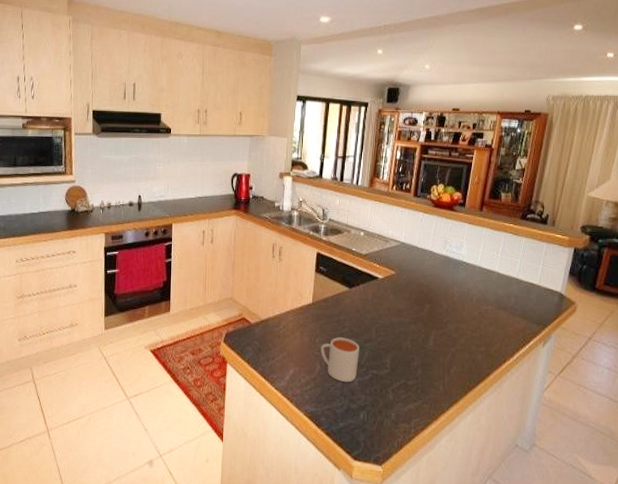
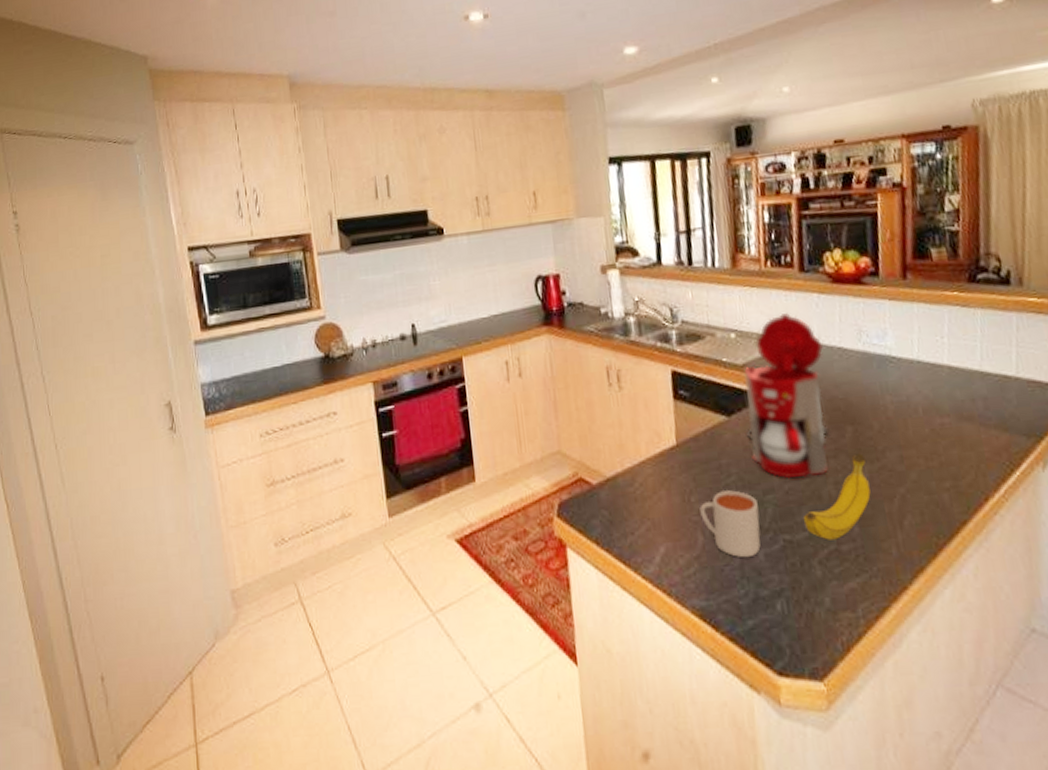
coffee maker: none [360,223,421,334] -> present [744,313,830,479]
fruit: none [387,323,433,377] -> present [802,453,871,540]

